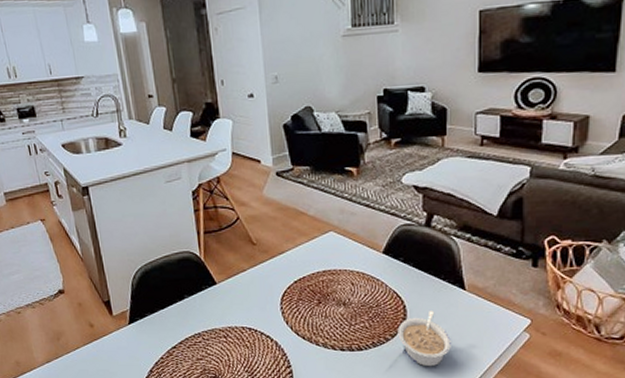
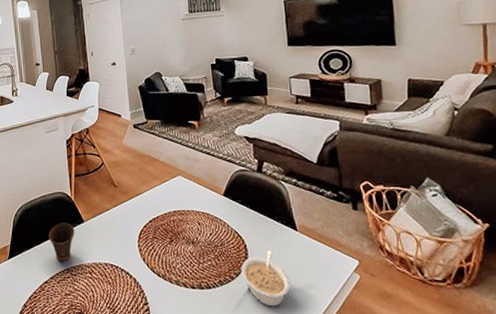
cup: none [174,285,206,326] -> present [48,223,75,262]

